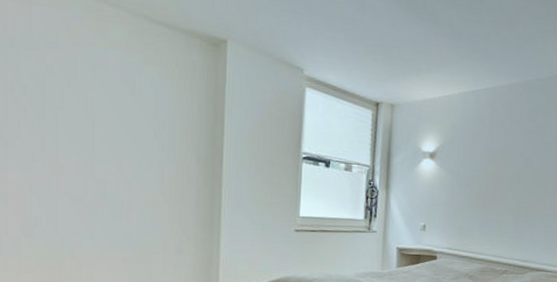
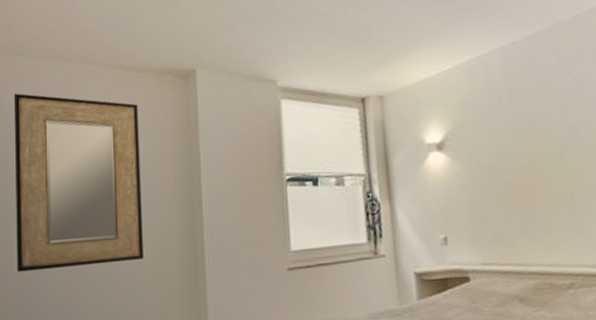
home mirror: none [20,15,164,203] -> present [13,93,143,273]

